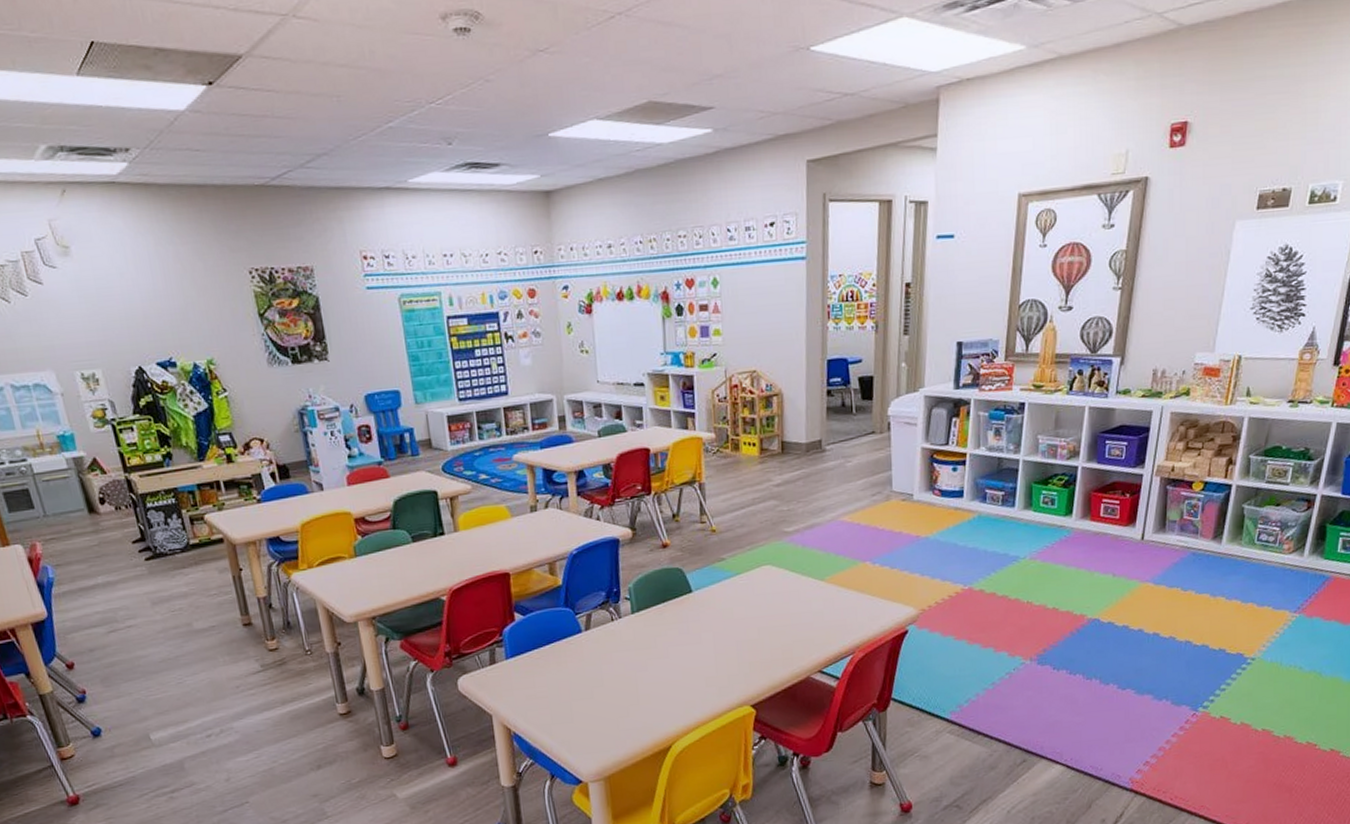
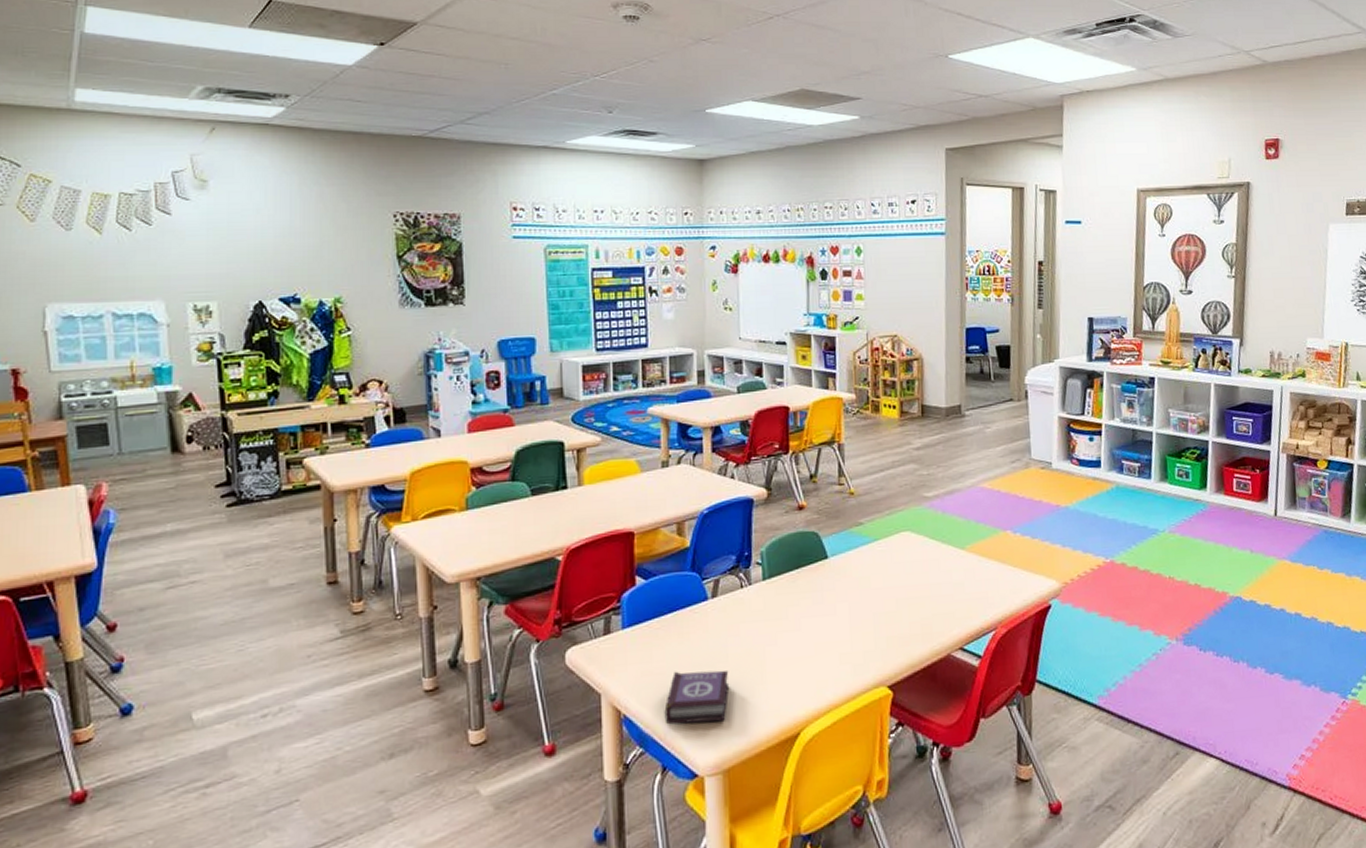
book: none [549,693,606,740] -> present [664,670,730,725]

